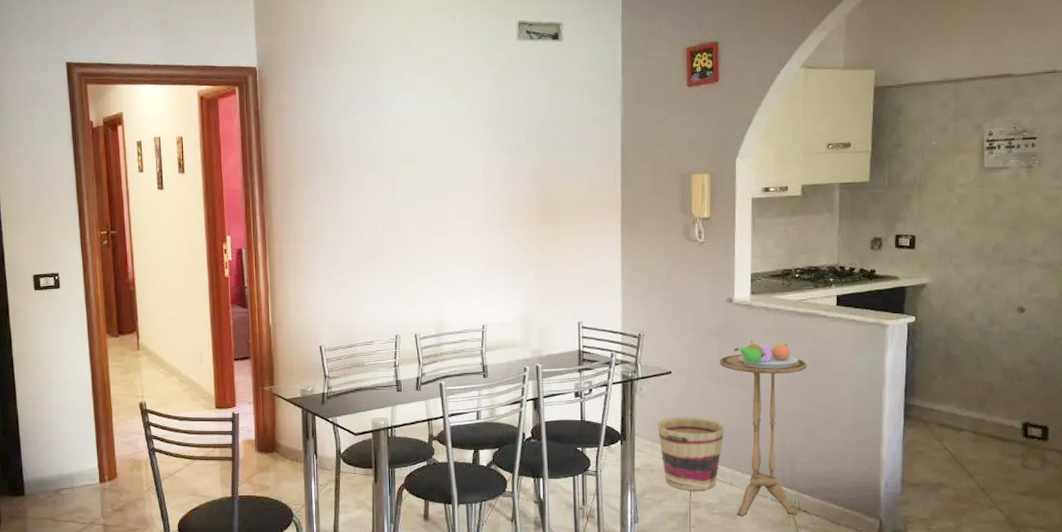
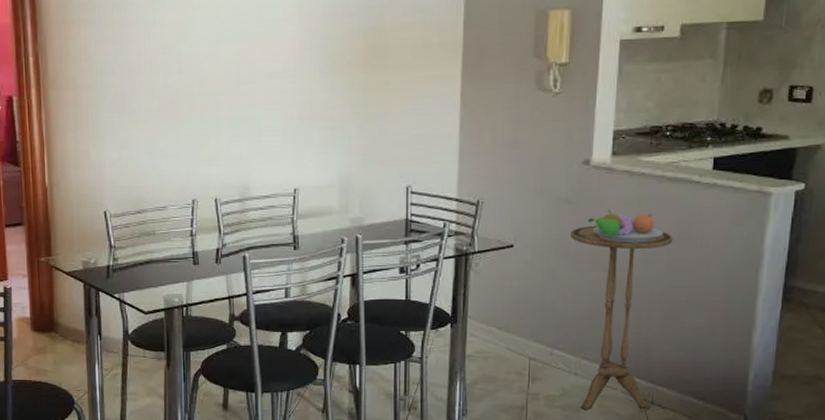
basket: present [657,416,725,490] -> none [493,297,572,380]

